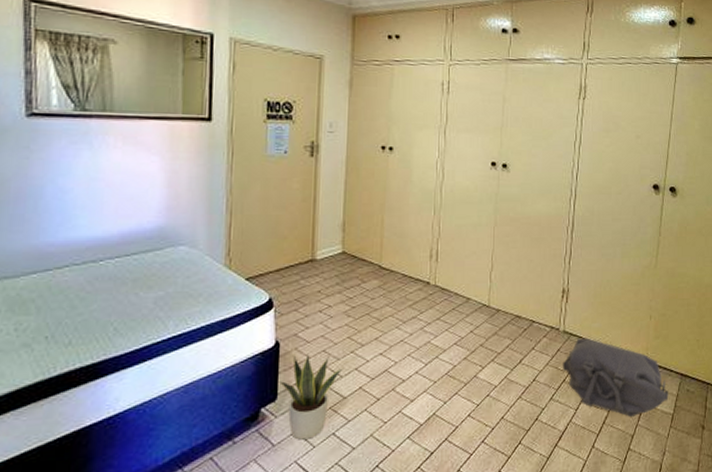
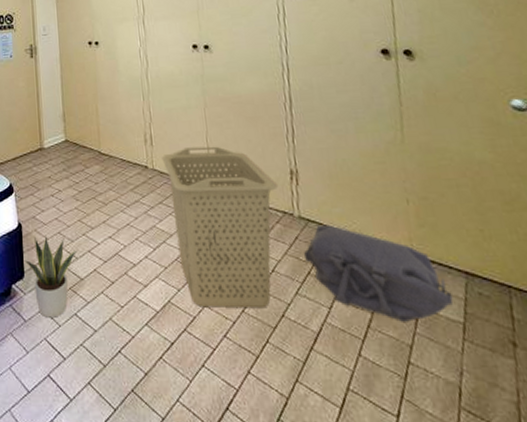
laundry basket: none [445,264,551,418] -> present [161,146,279,309]

